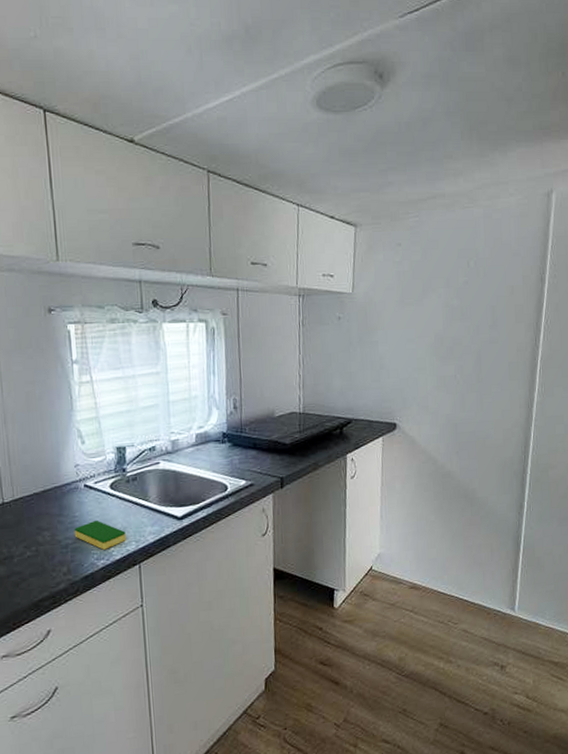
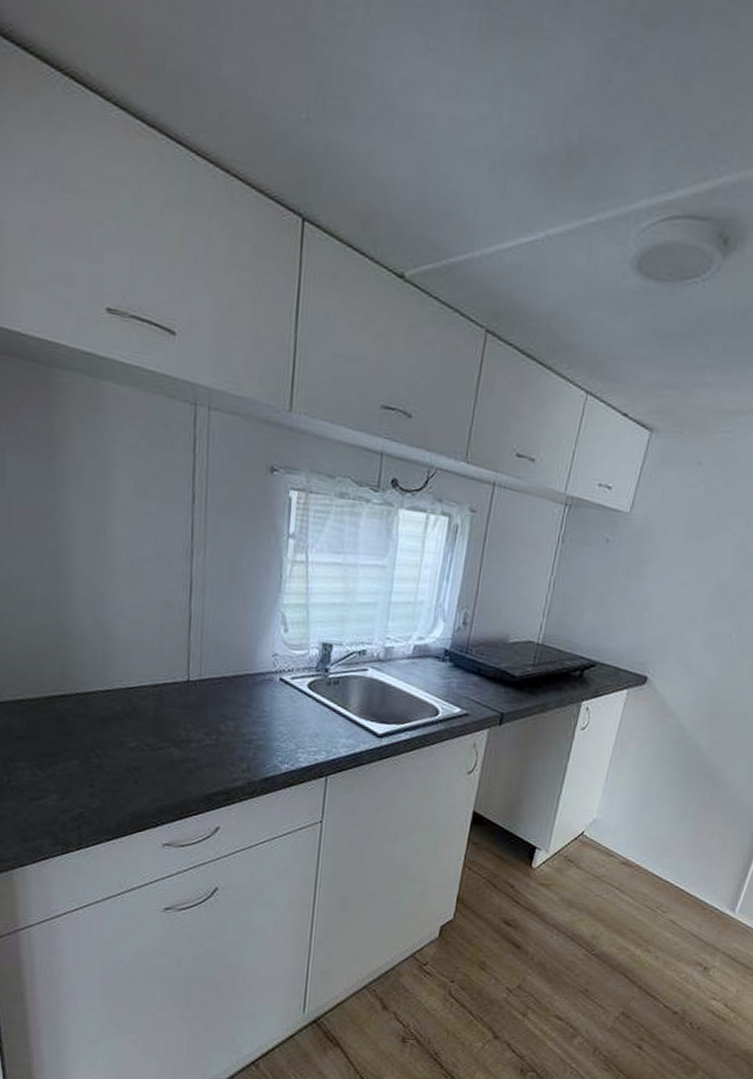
dish sponge: present [74,520,126,550] -> none [260,719,317,754]

